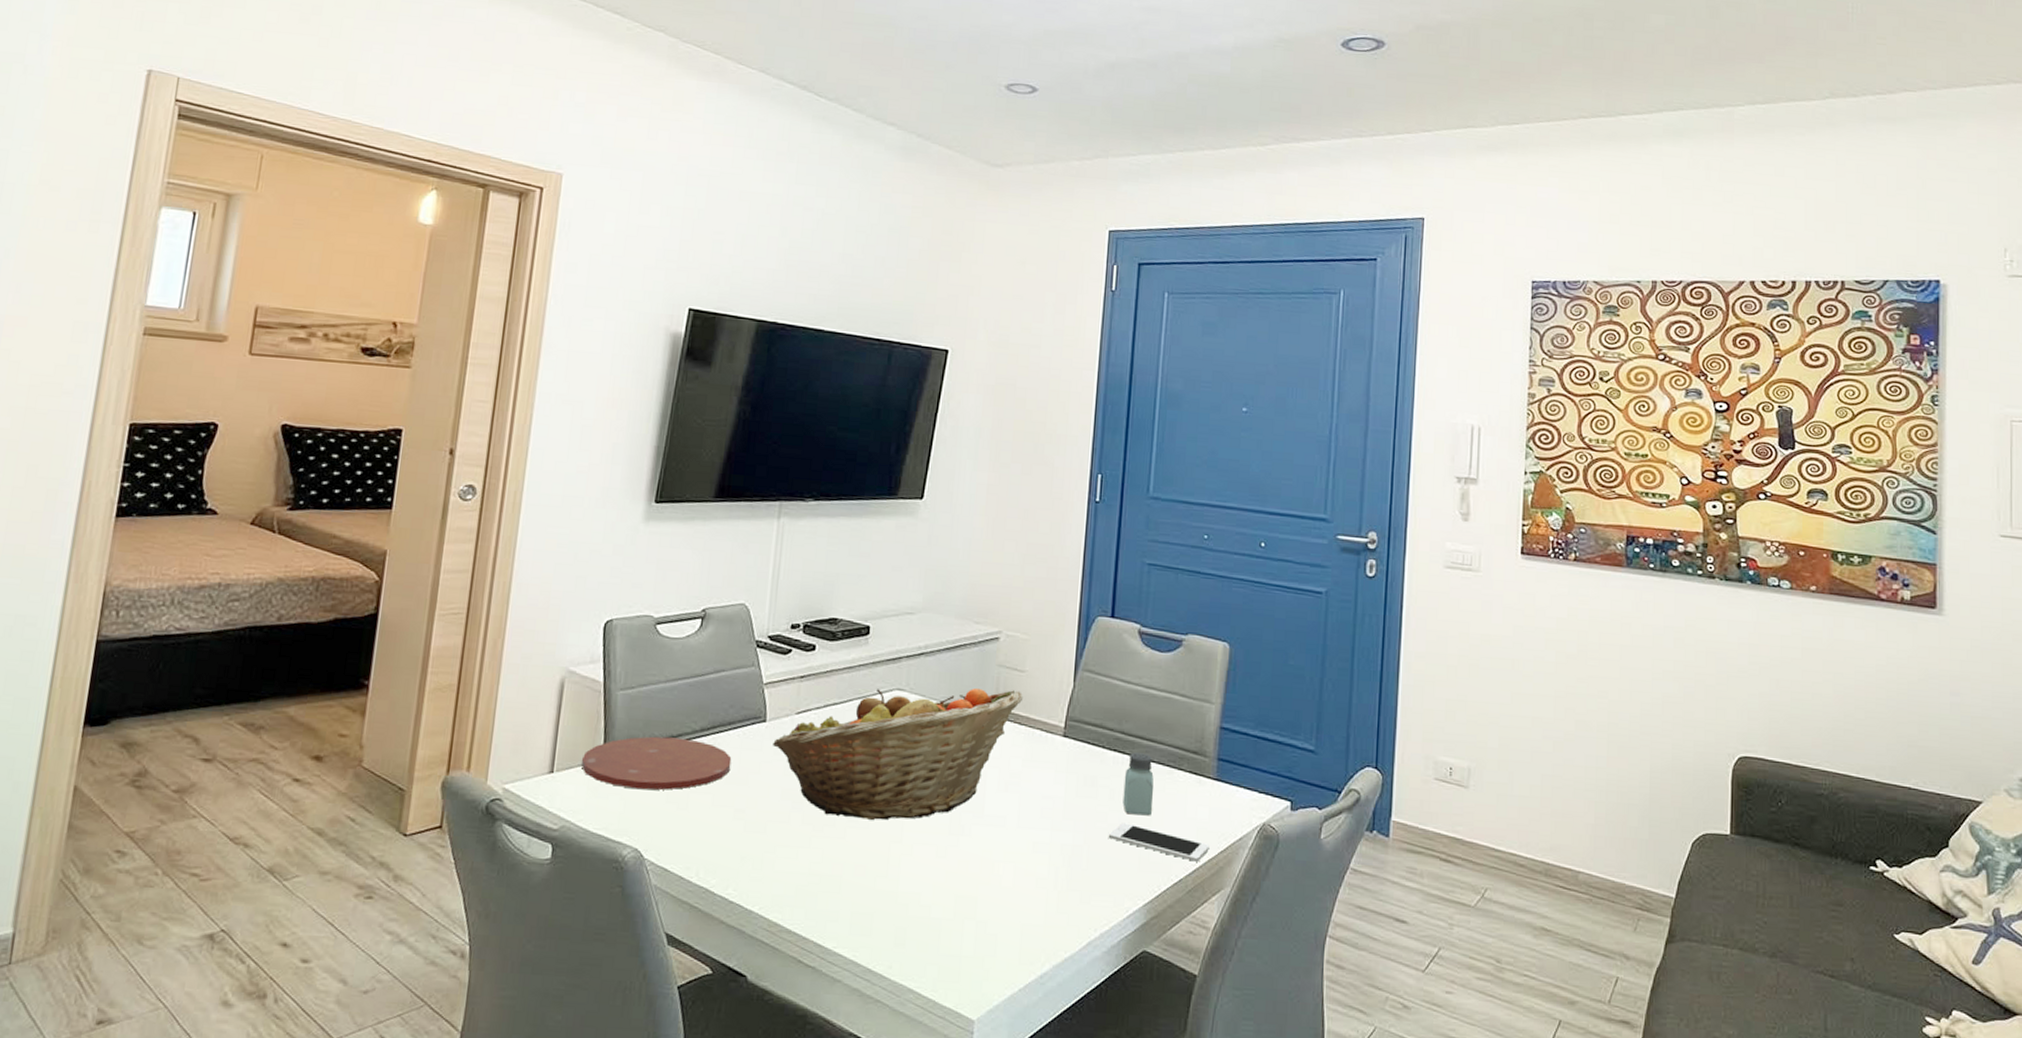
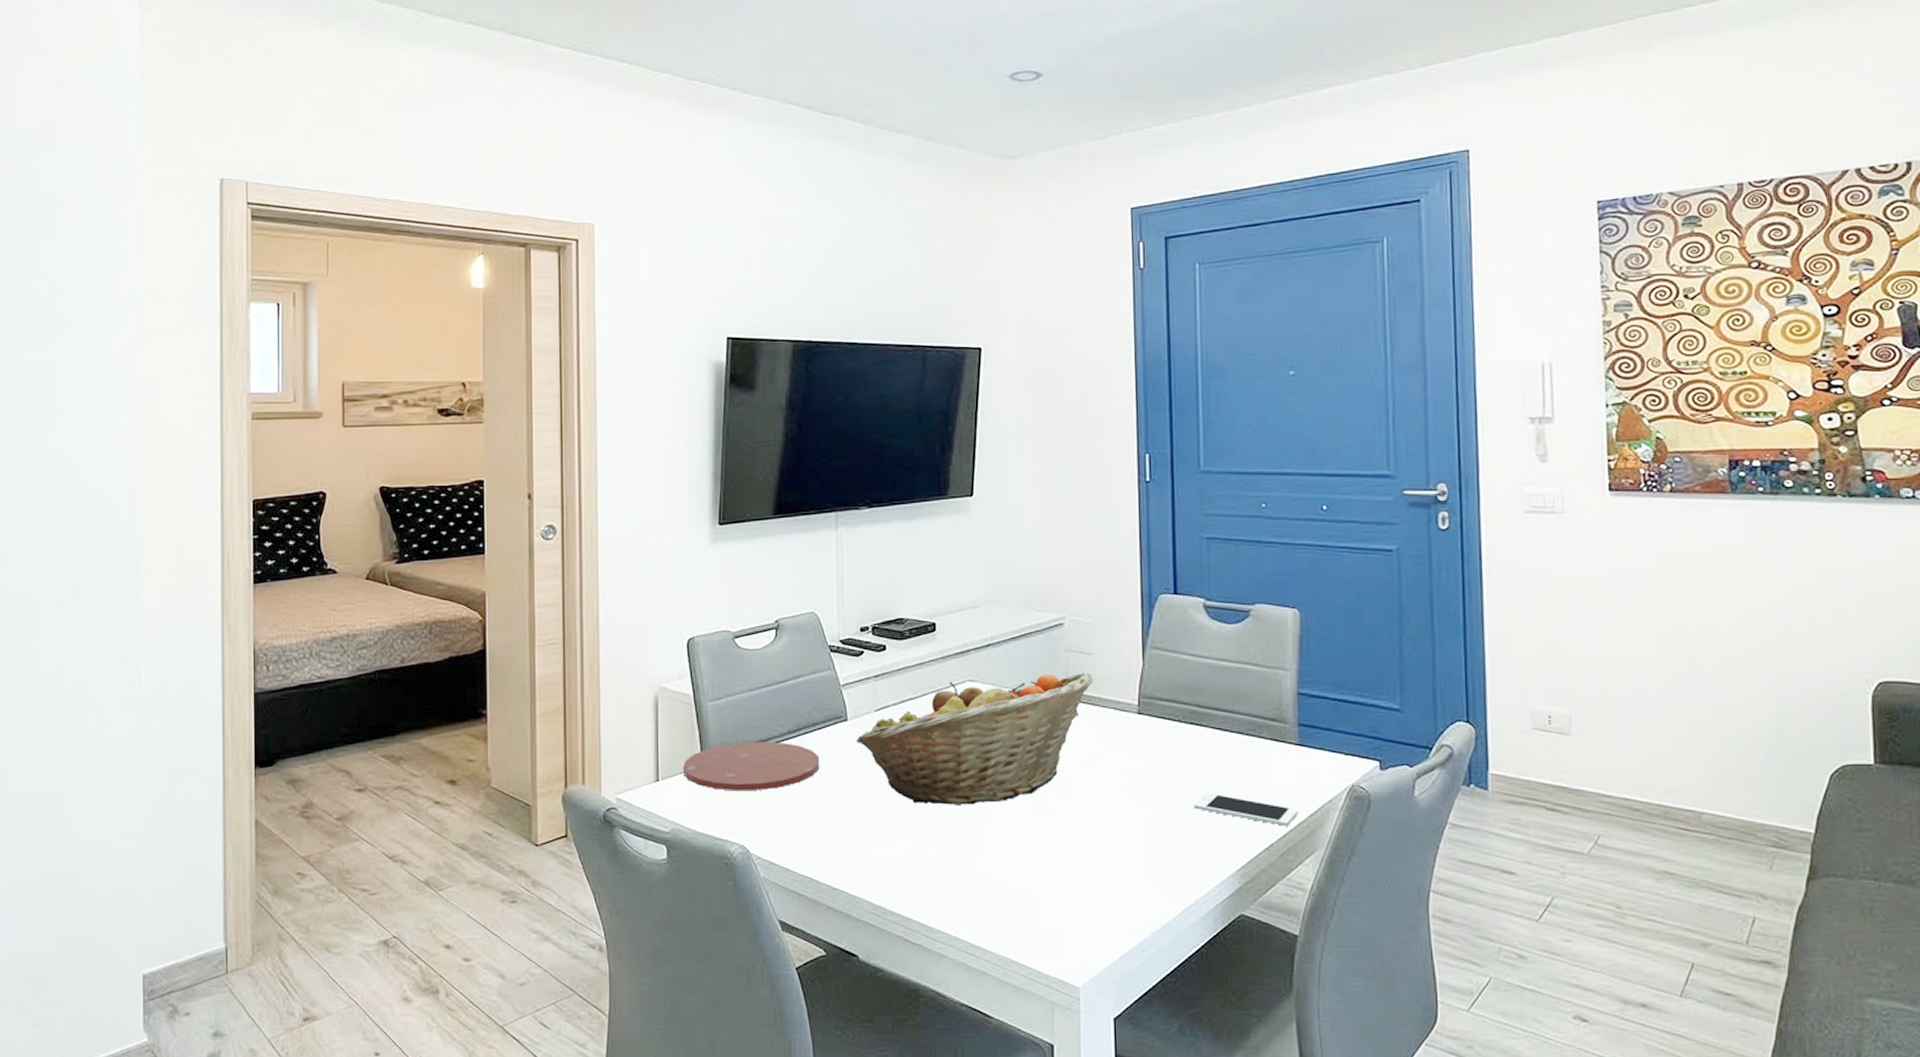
saltshaker: present [1122,752,1154,816] -> none [1204,724,1236,785]

